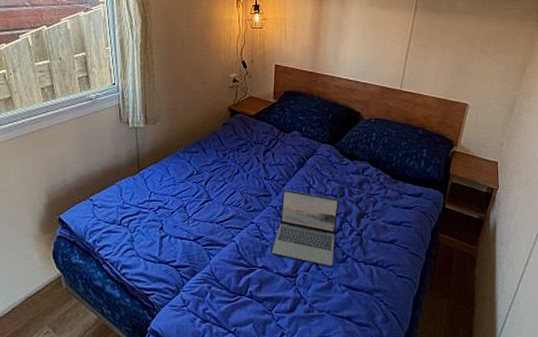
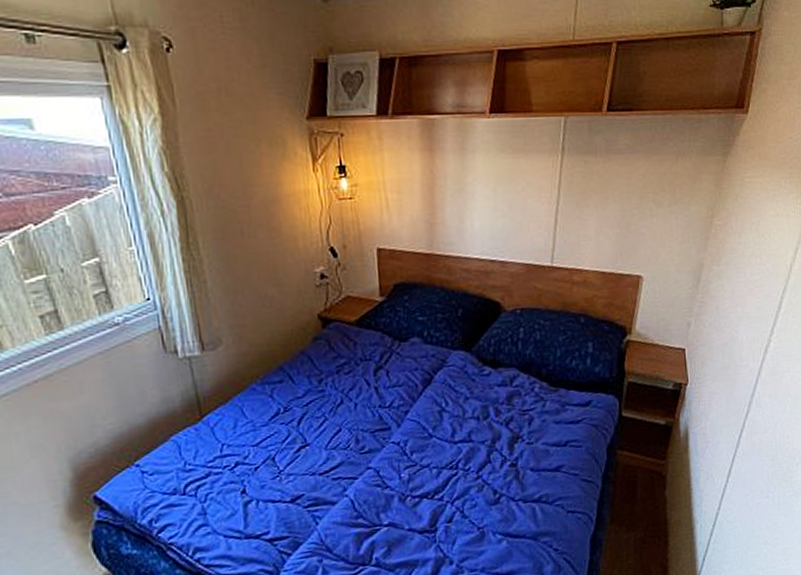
laptop: present [272,189,339,266] -> none [399,417,484,512]

